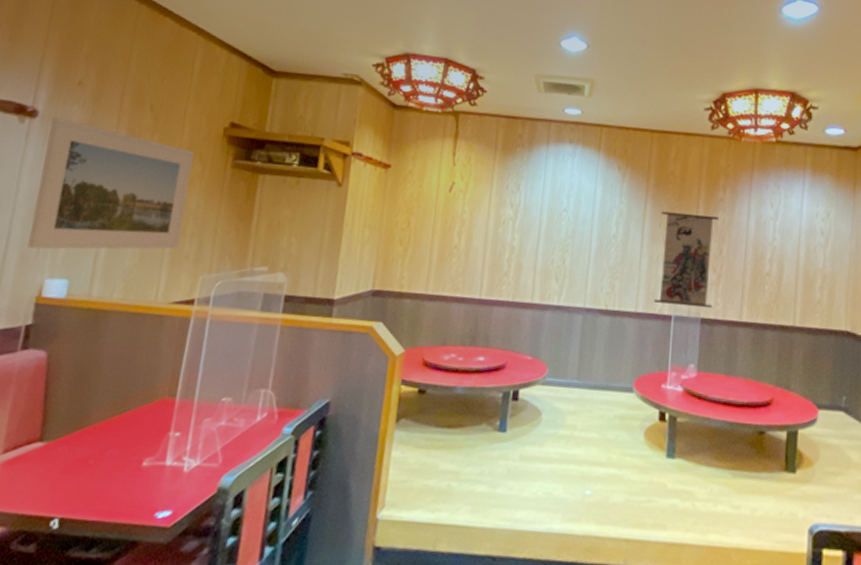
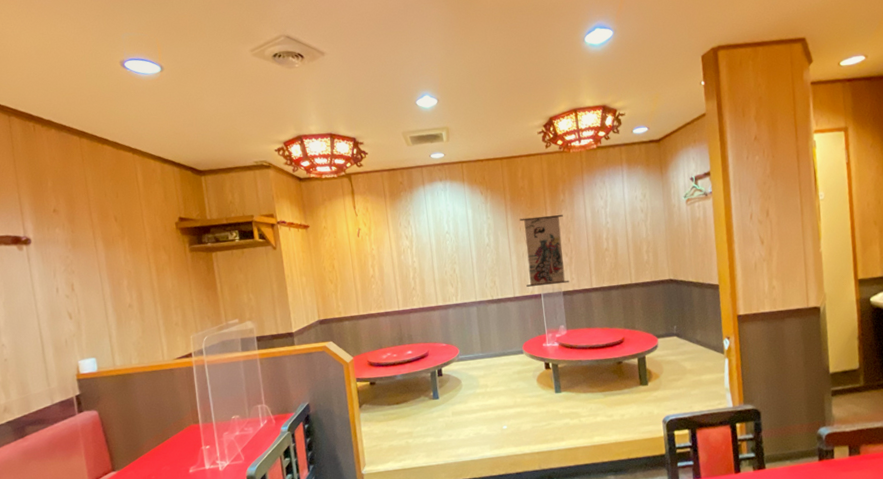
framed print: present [27,117,194,249] -> none [42,240,169,341]

